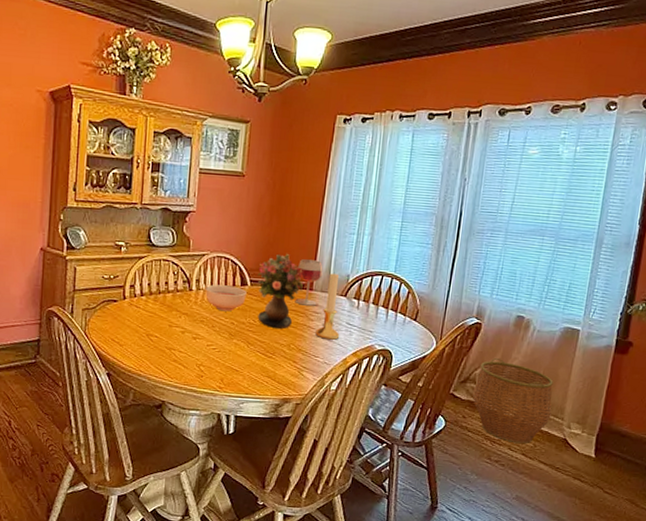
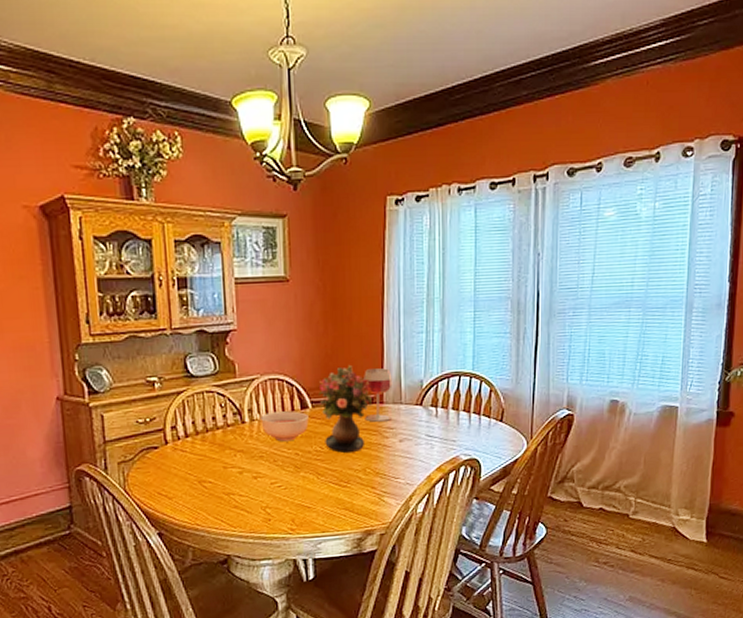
candle holder: present [315,272,340,340] -> none [392,379,420,457]
basket: present [473,357,553,444] -> none [573,450,657,541]

